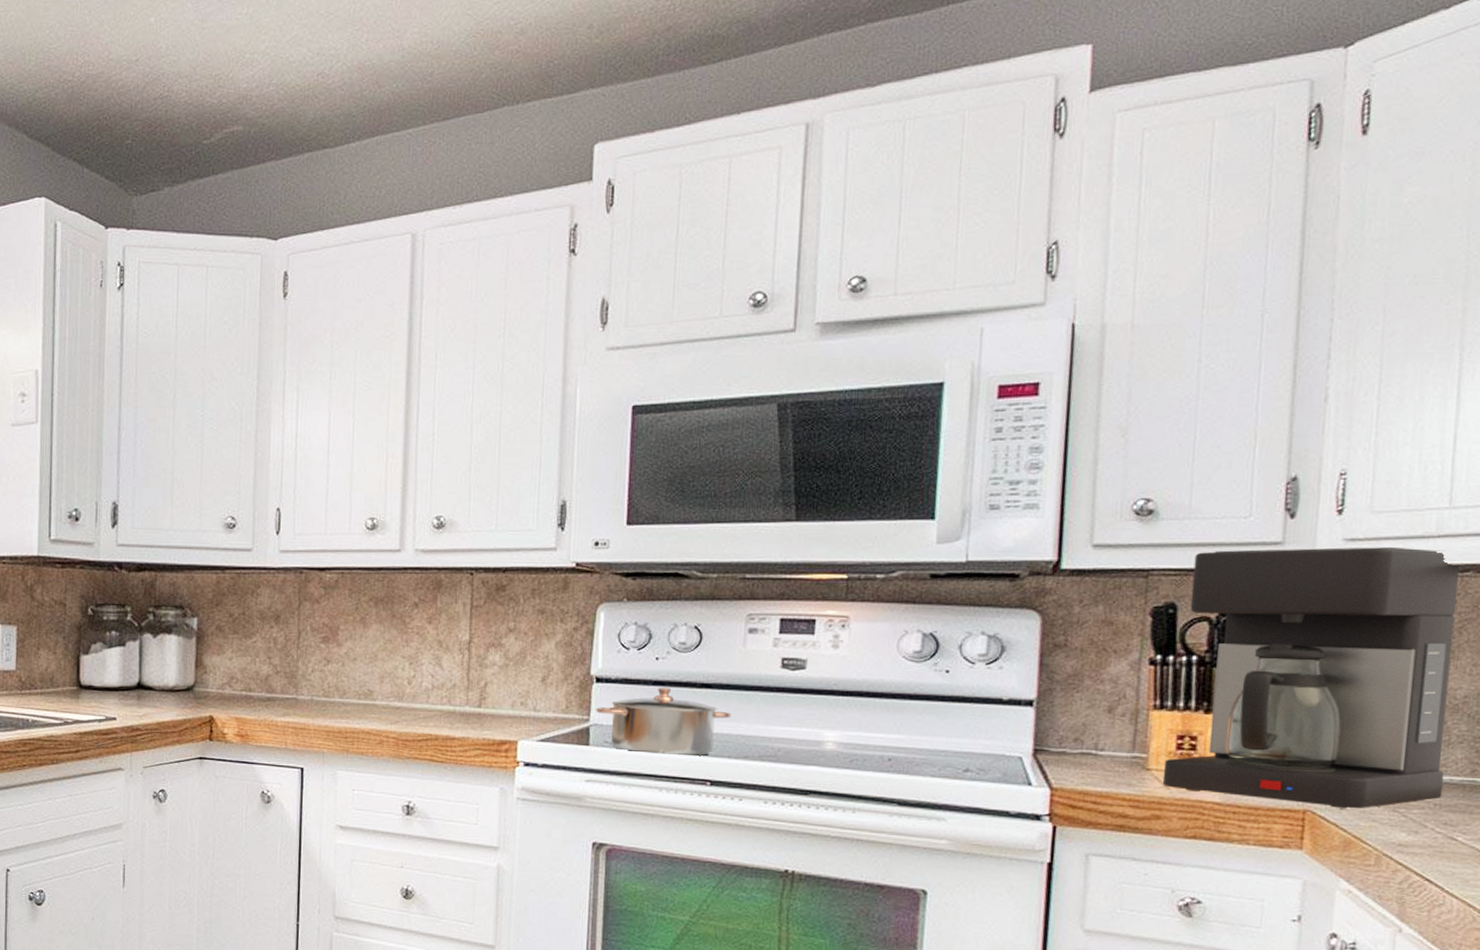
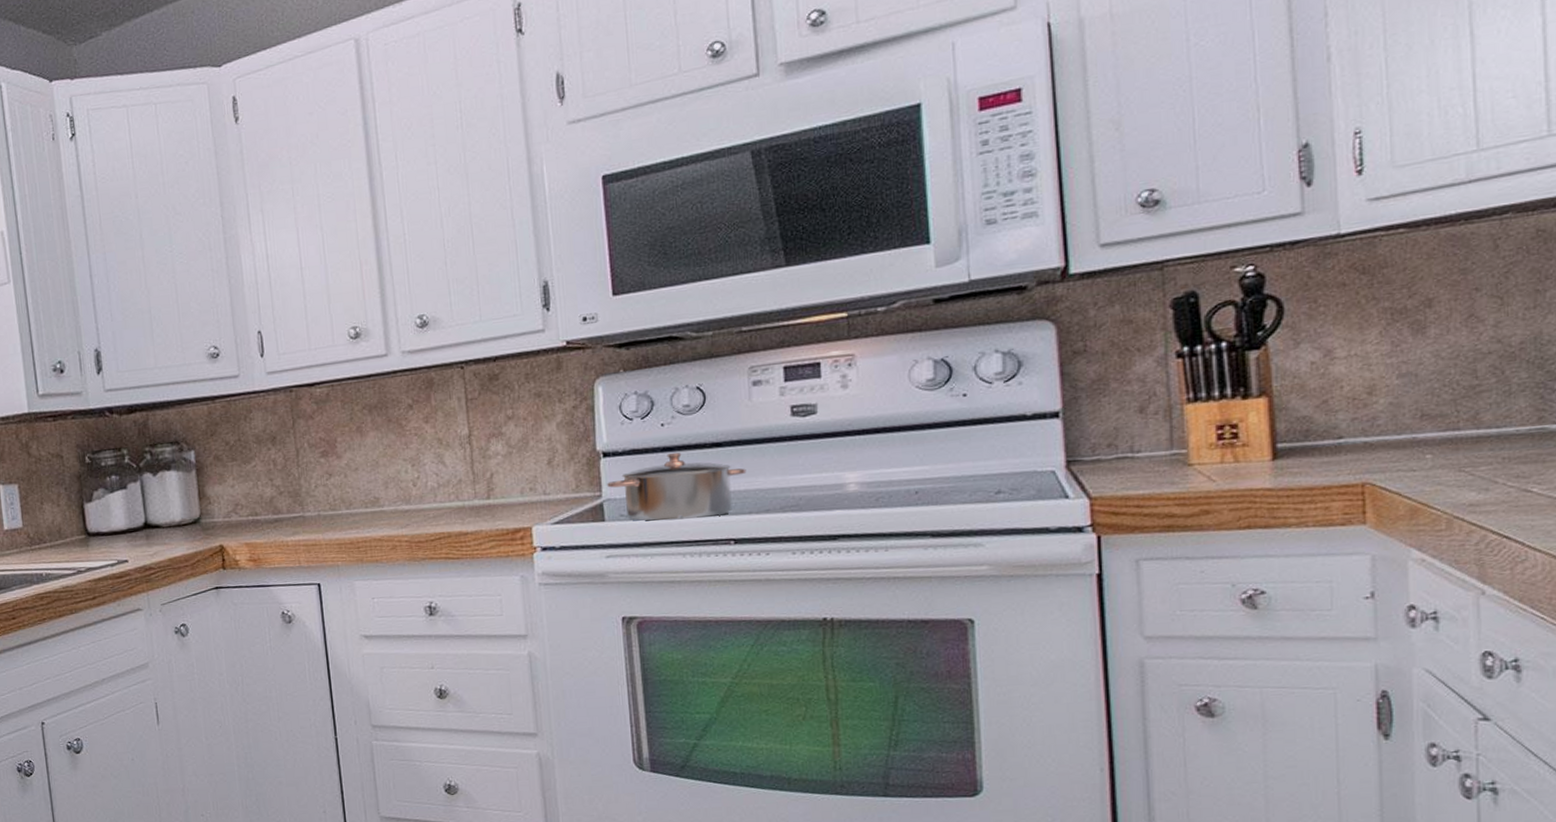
coffee maker: present [1162,547,1459,809] -> none [1206,195,1510,481]

